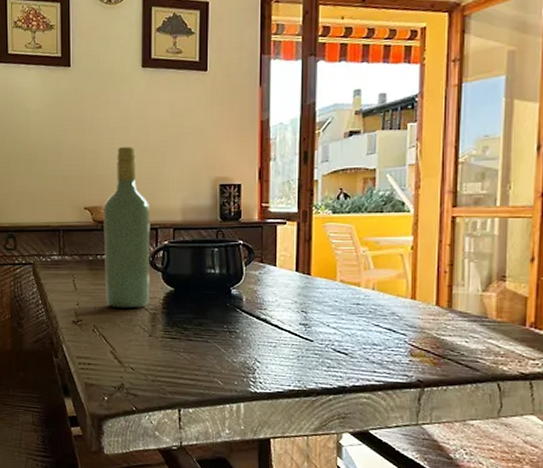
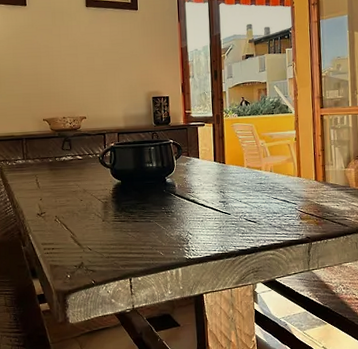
wine bottle: present [103,147,150,309] -> none [59,69,101,200]

